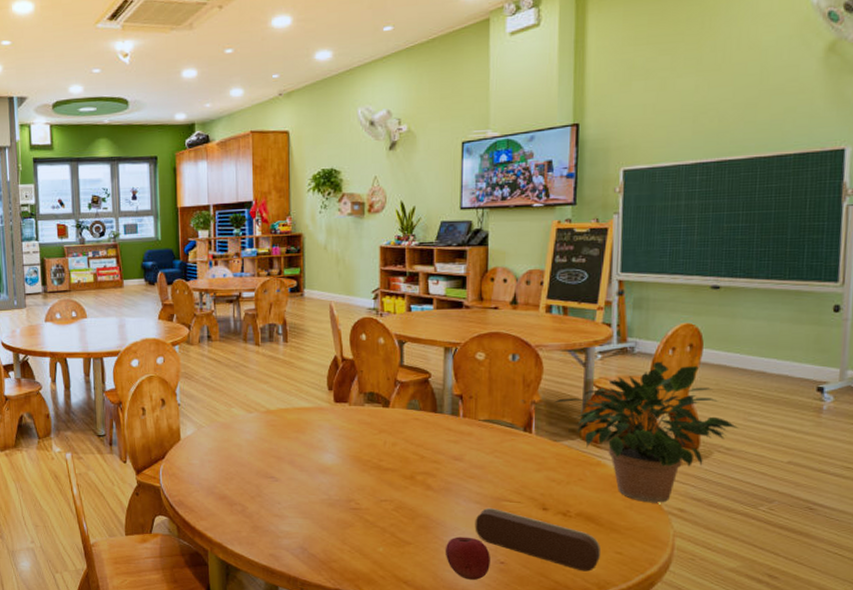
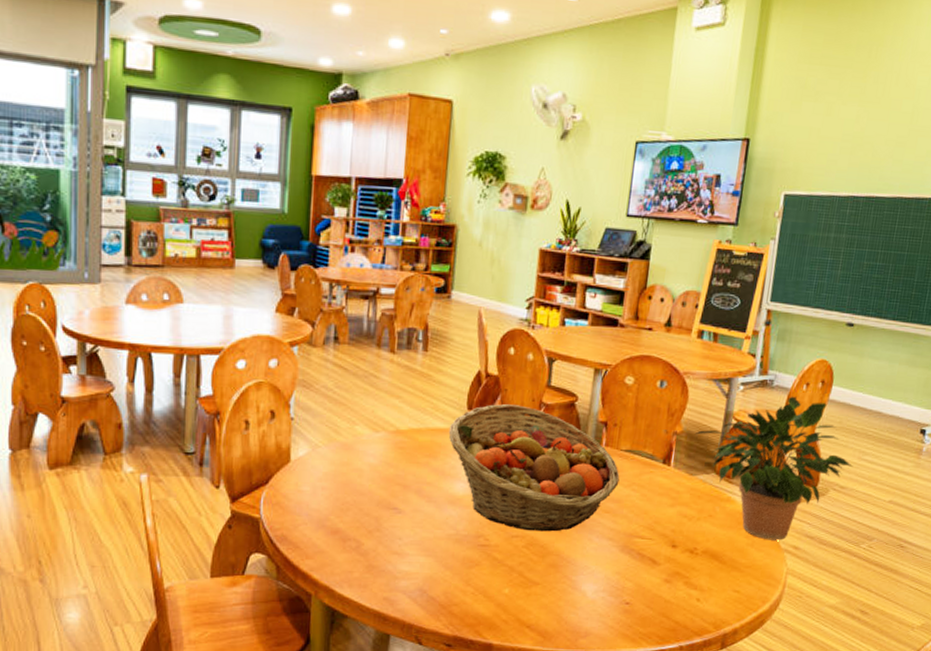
fruit basket: none [313,384,481,496] -> present [448,404,620,532]
apple: present [445,537,490,580] -> none [572,576,617,622]
pencil case: present [475,508,601,572] -> none [604,545,721,611]

